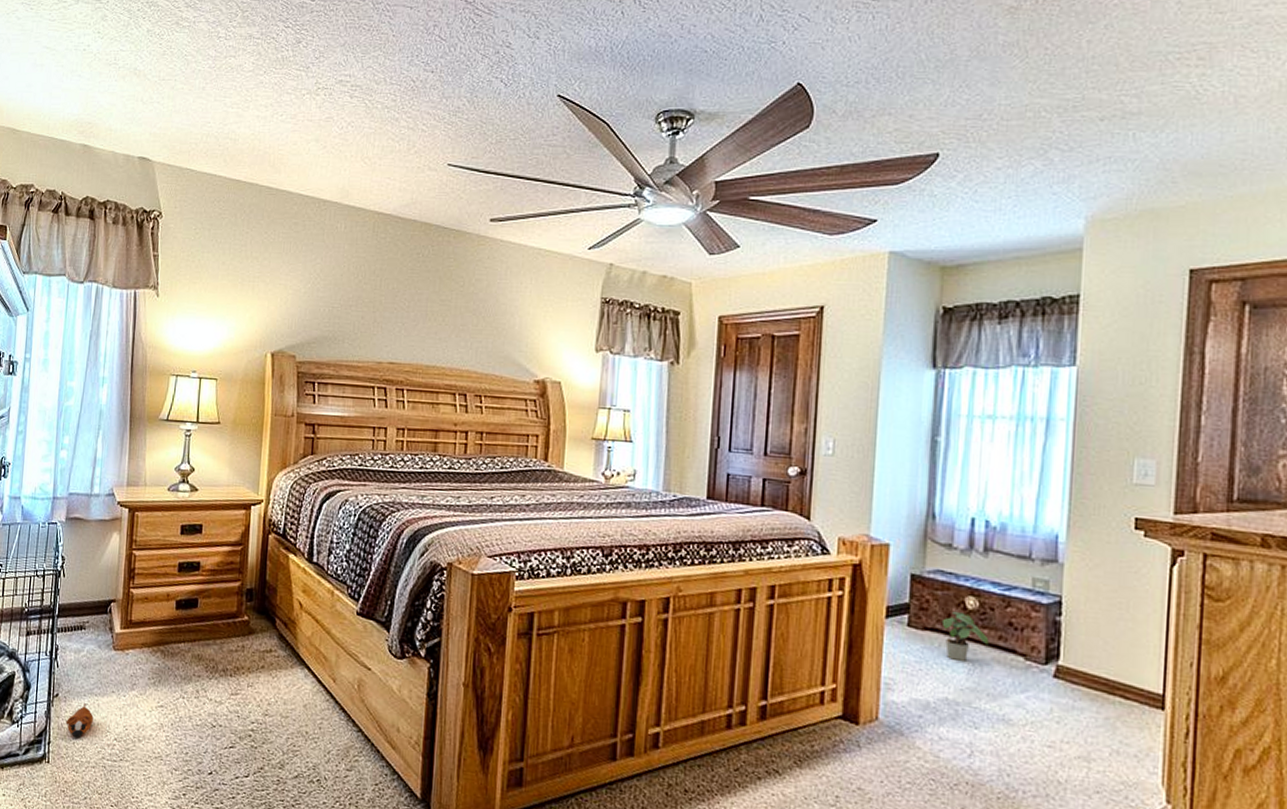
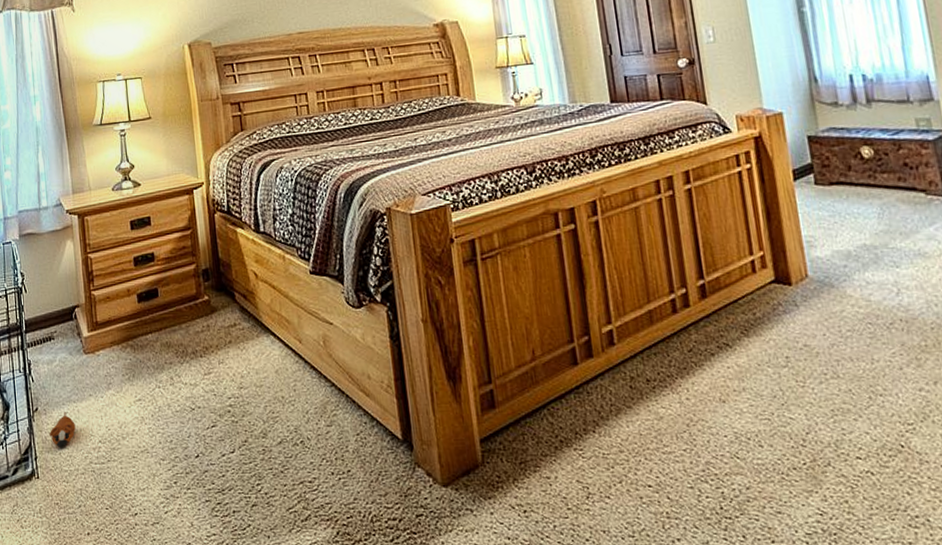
potted plant: present [941,611,989,661] -> none [844,162,891,208]

